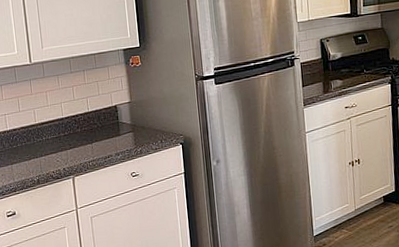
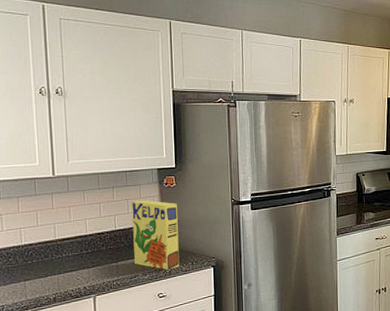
cereal box: none [101,80,150,149] -> present [132,199,180,270]

